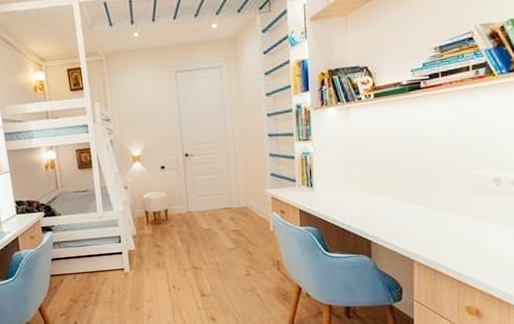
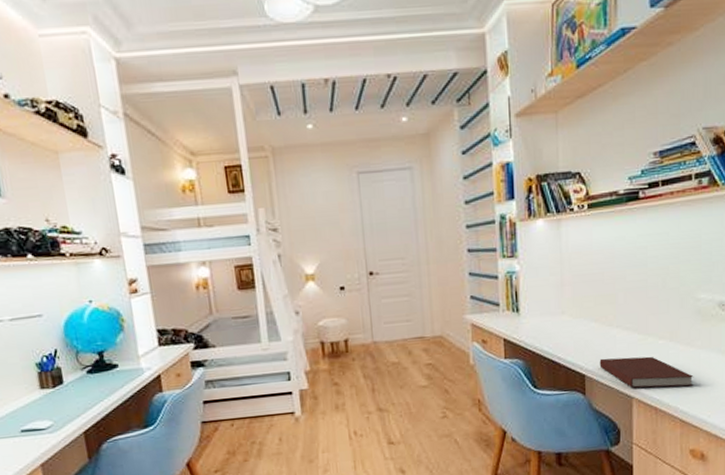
notebook: none [384,225,470,253] -> present [599,356,694,388]

